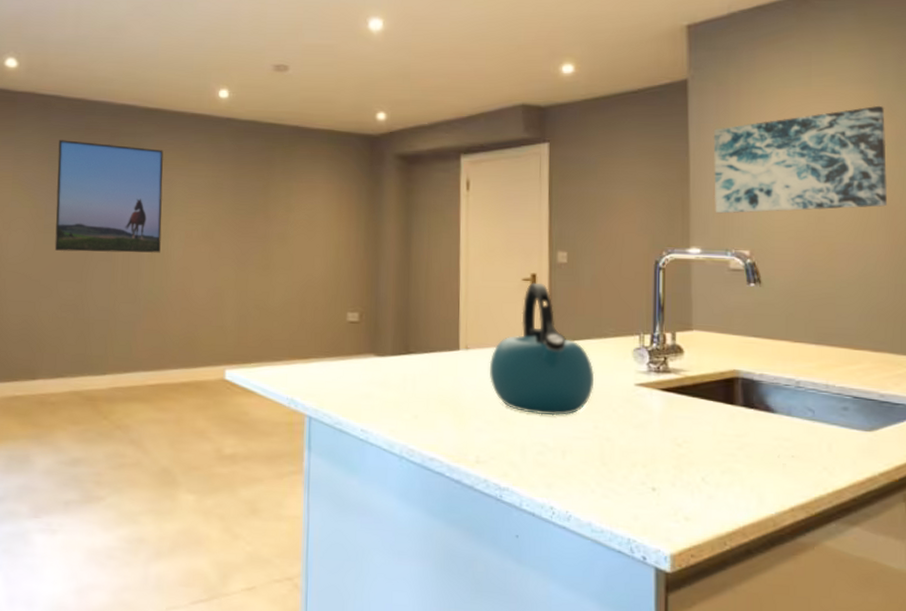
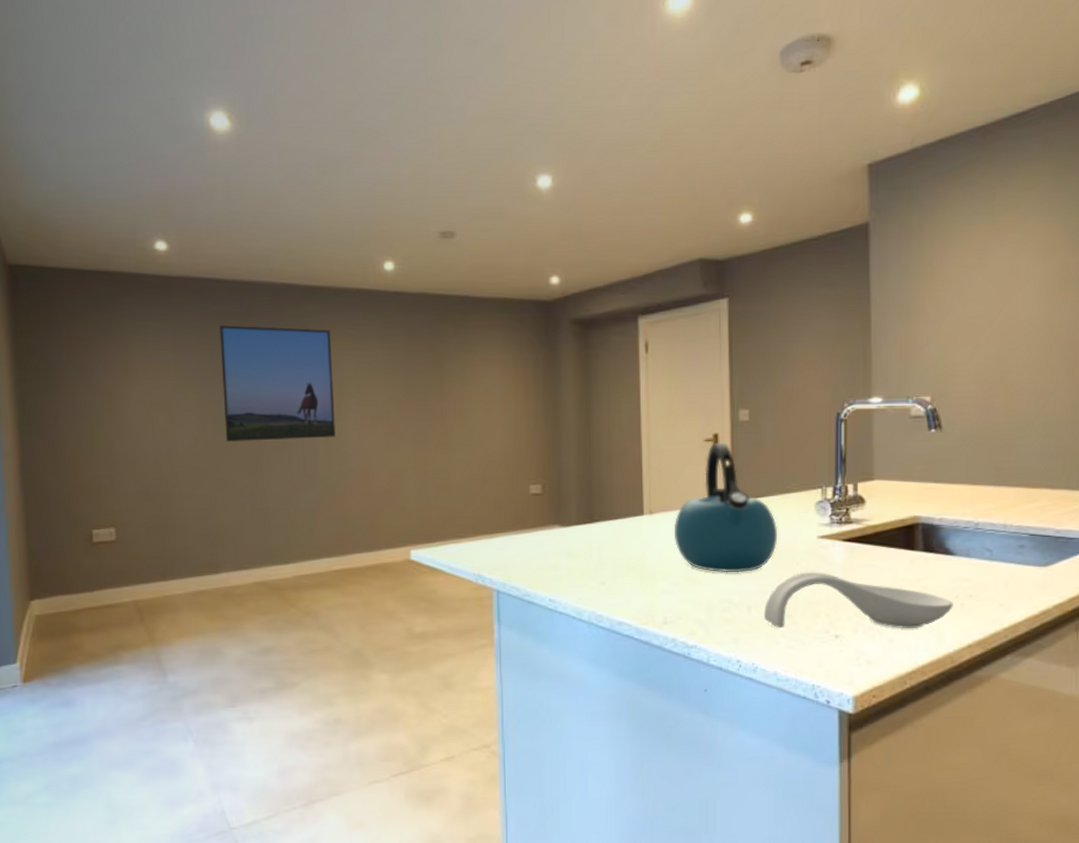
spoon rest: none [578,420,775,487] -> present [763,572,953,629]
wall art: present [713,105,888,214] -> none [895,238,1069,361]

